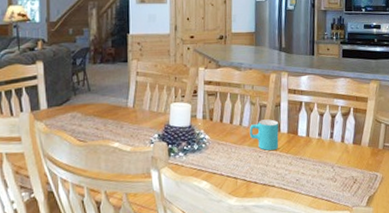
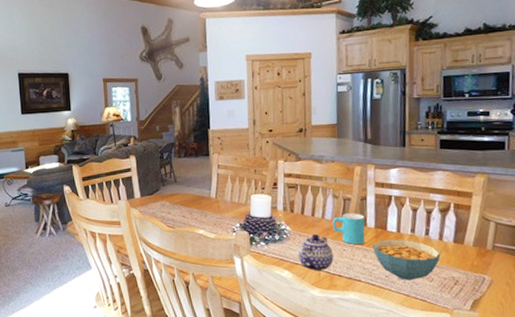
teapot: none [216,142,250,179] -> present [297,234,333,270]
cereal bowl: none [285,143,343,183] -> present [372,239,441,280]

